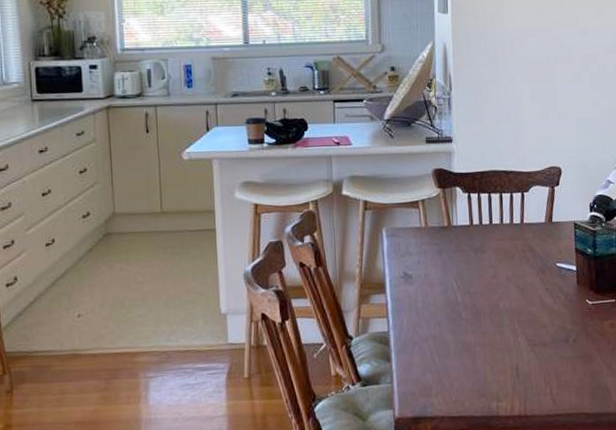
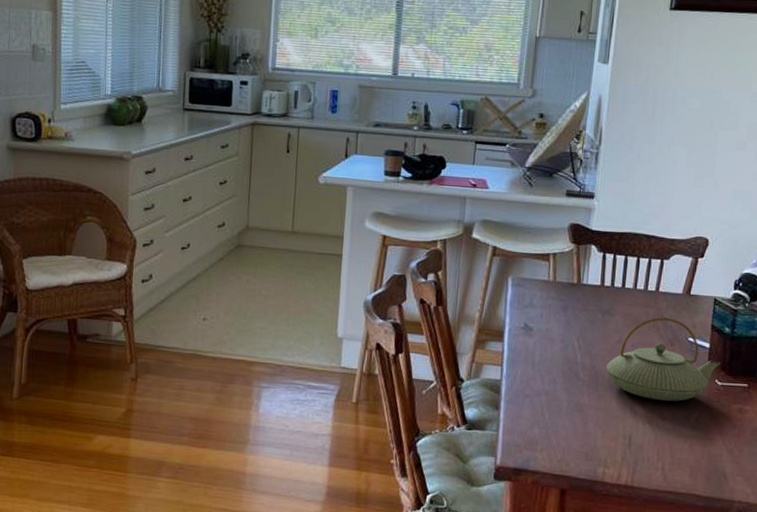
teapot: none [486,247,589,328] -> present [606,317,721,402]

